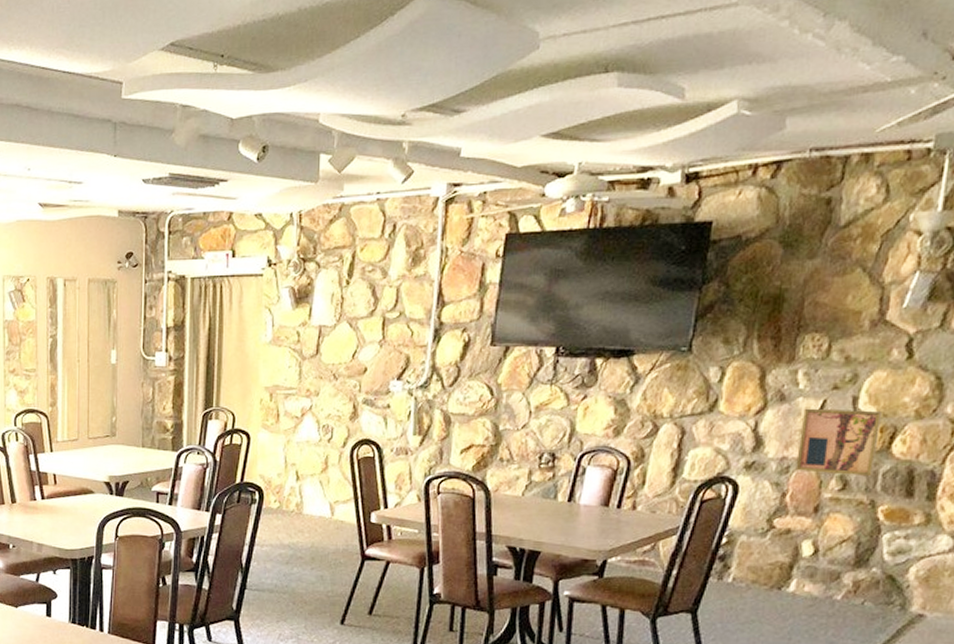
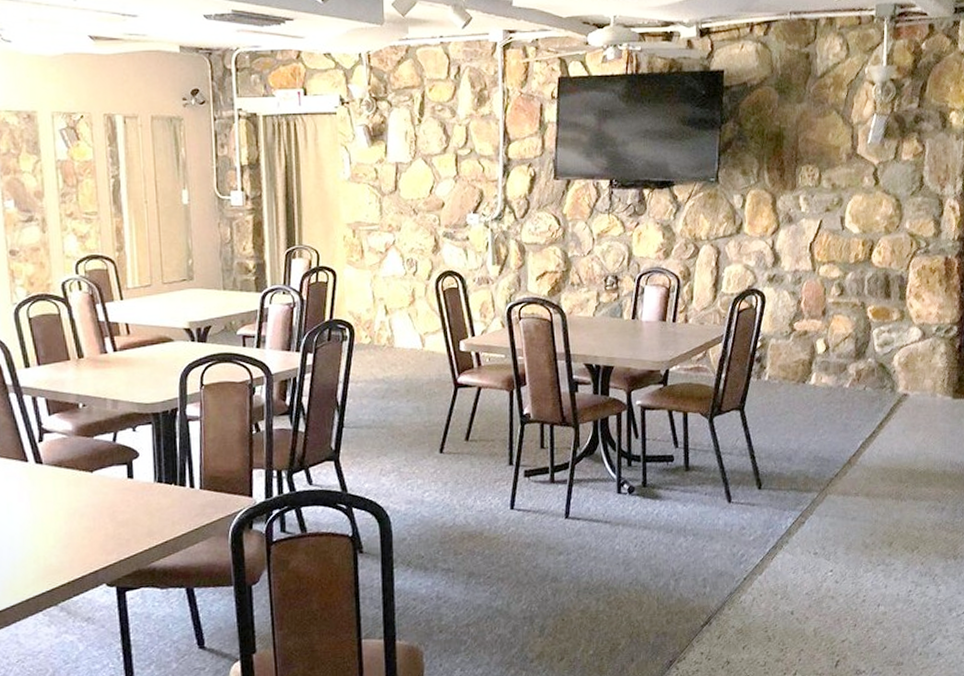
wall art: present [795,408,883,477] -> none [805,227,863,283]

